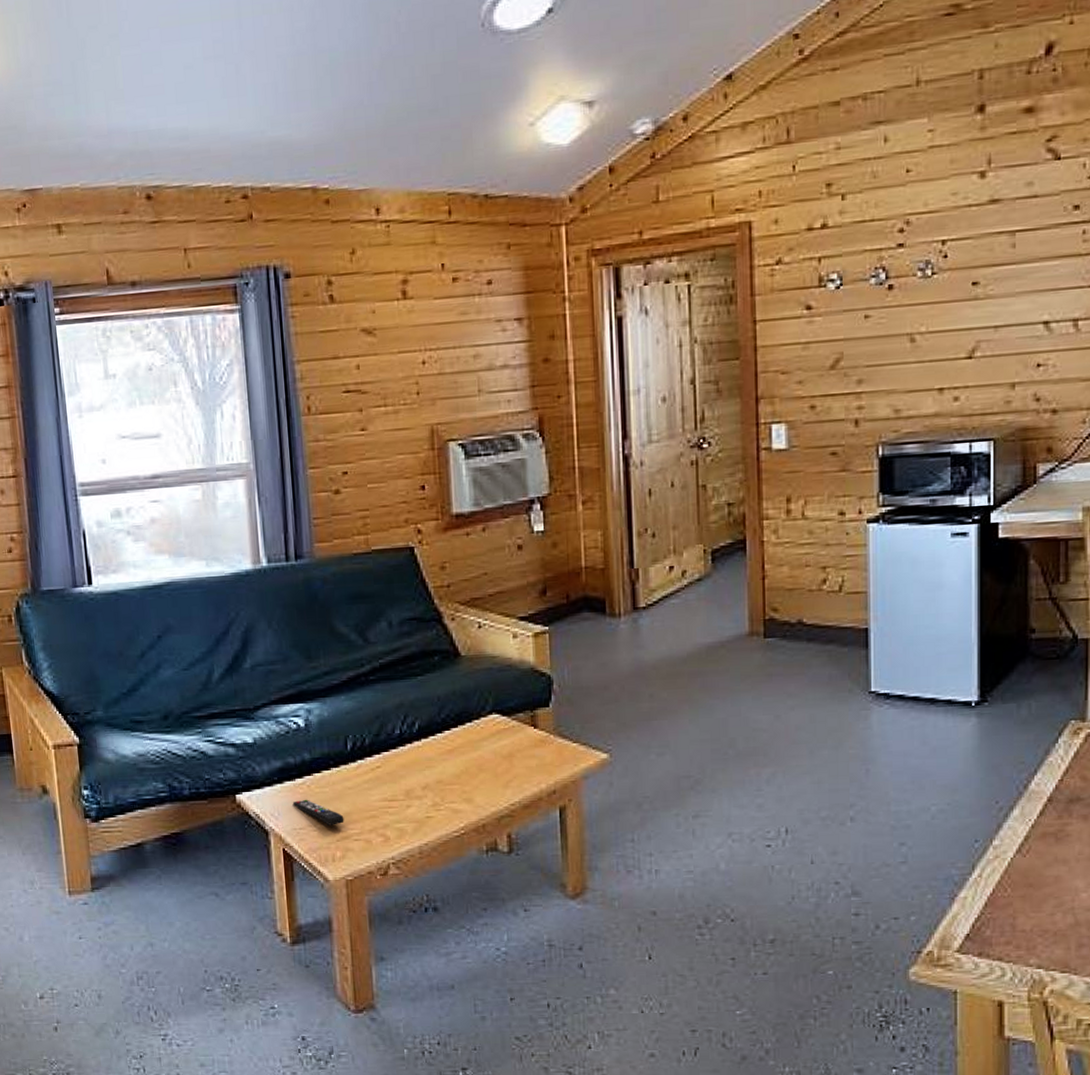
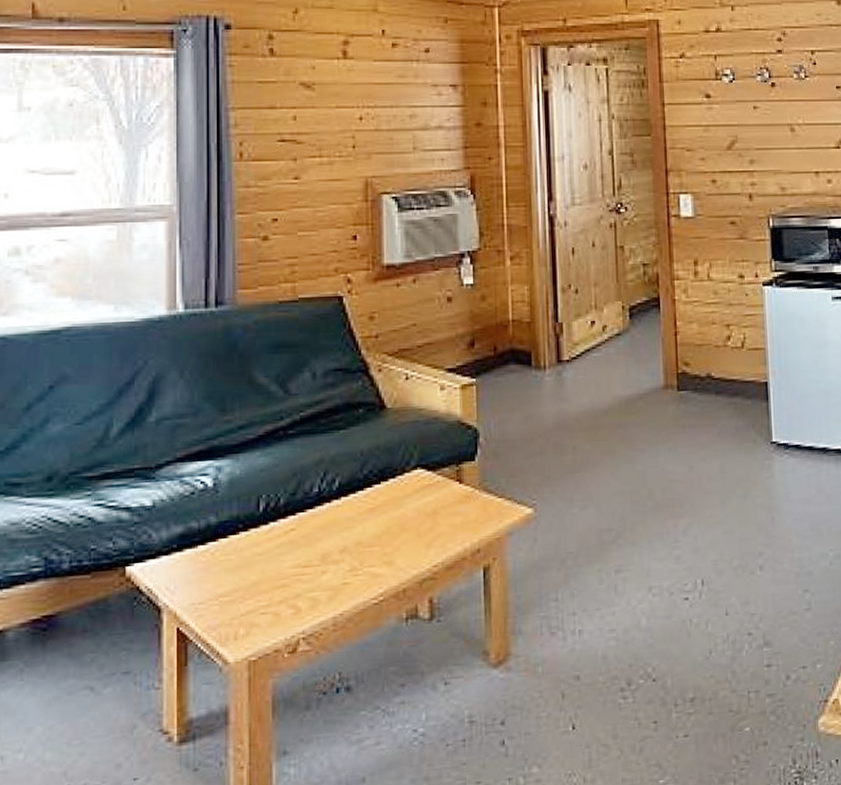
remote control: present [292,799,344,826] -> none [192,568,251,598]

